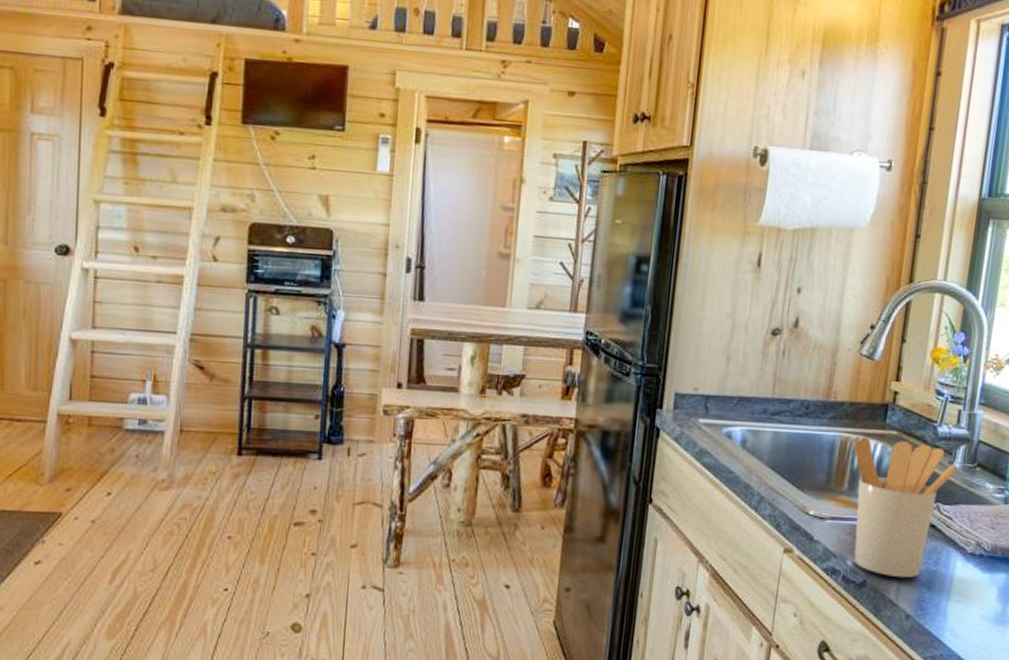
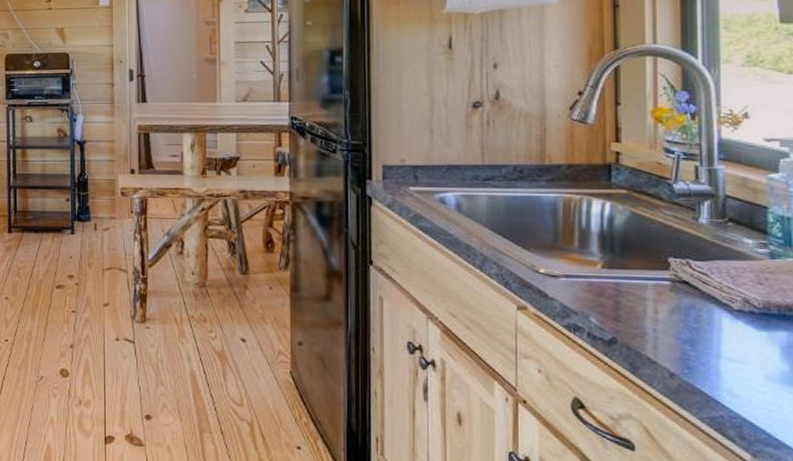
utensil holder: present [853,436,957,578] -> none [579,196,704,336]

